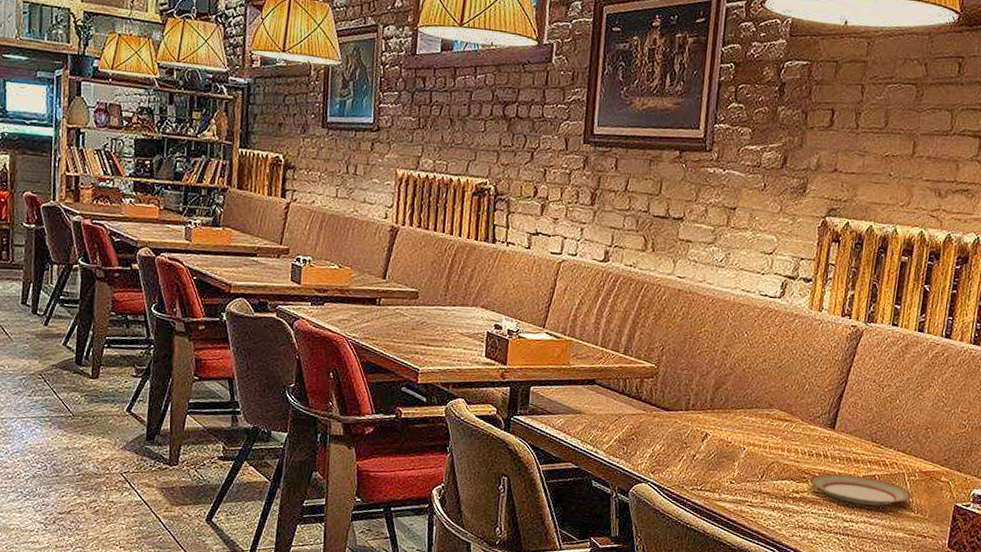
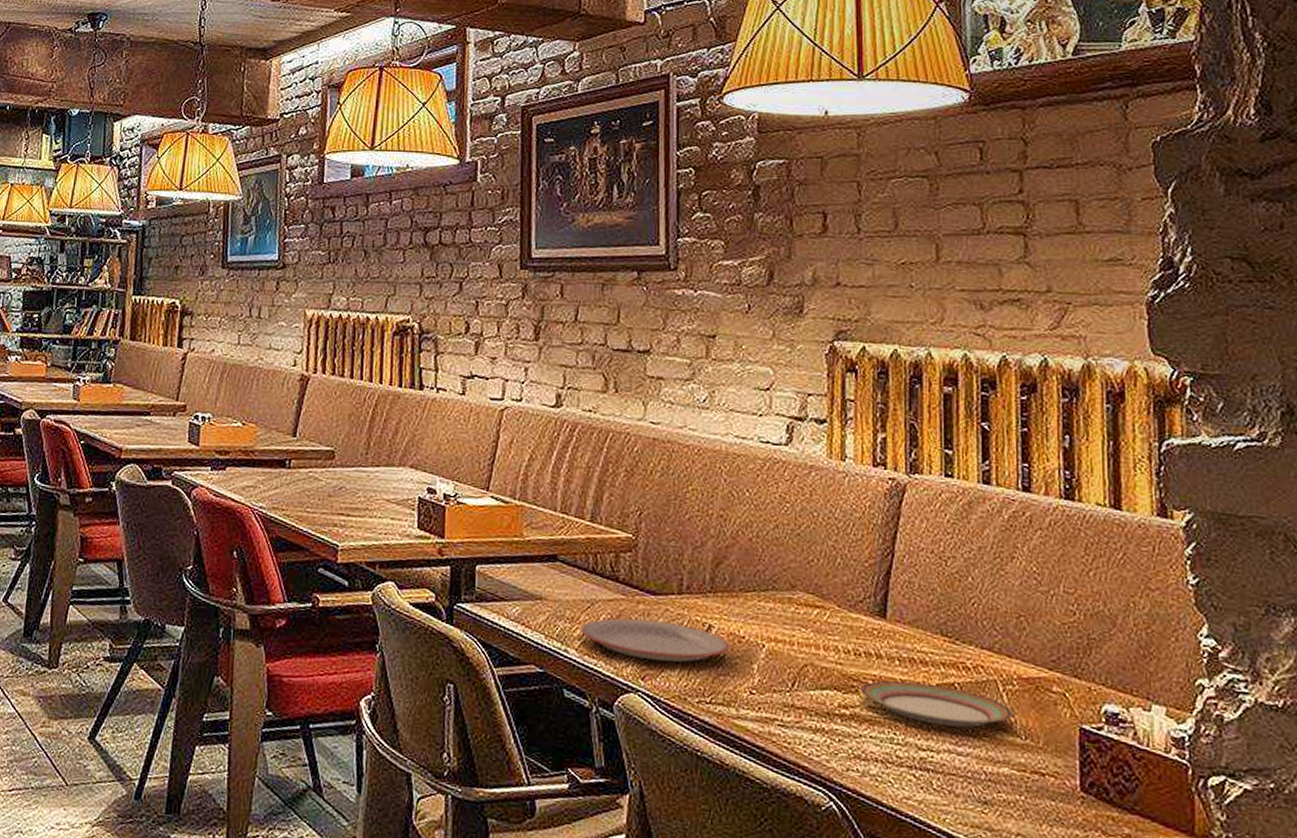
plate: none [609,428,720,461] -> present [581,618,730,663]

